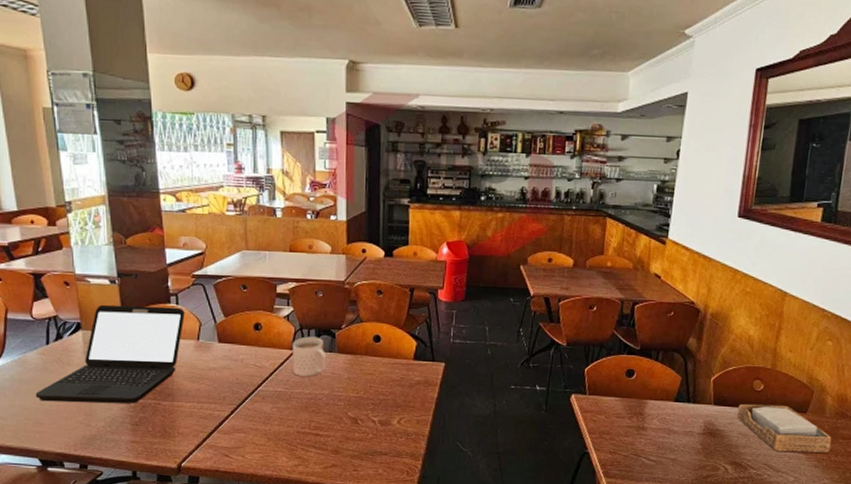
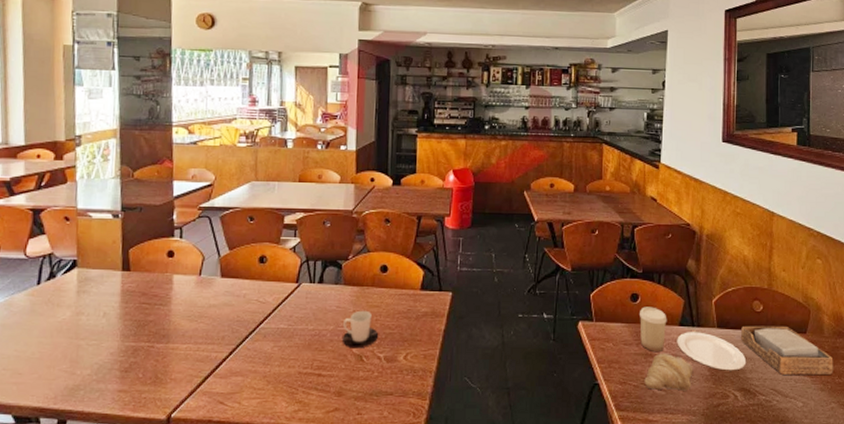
laptop: present [35,304,185,403] -> none [18,240,188,347]
mug: present [292,336,327,377] -> none [296,268,333,311]
cup: none [337,377,372,412] -> present [341,310,378,349]
cup: none [633,382,663,425] -> present [640,307,667,351]
croissant: none [634,426,685,462] -> present [644,353,693,391]
plate: none [670,407,741,446] -> present [677,332,747,371]

